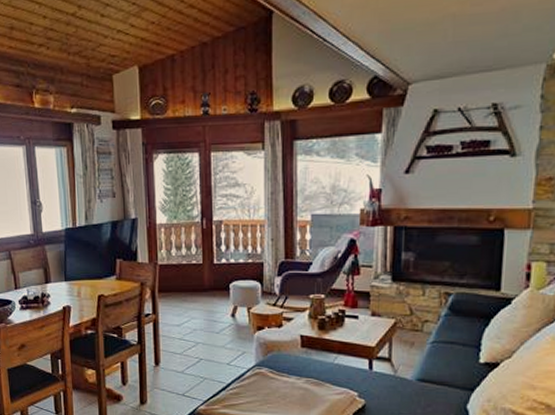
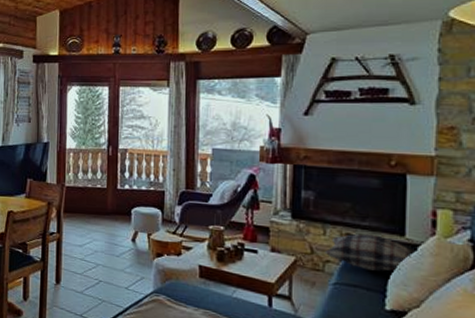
cushion: none [423,291,509,327] -> present [324,233,414,271]

